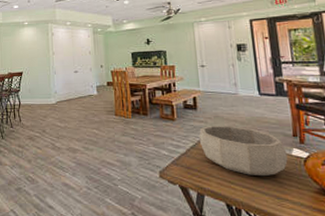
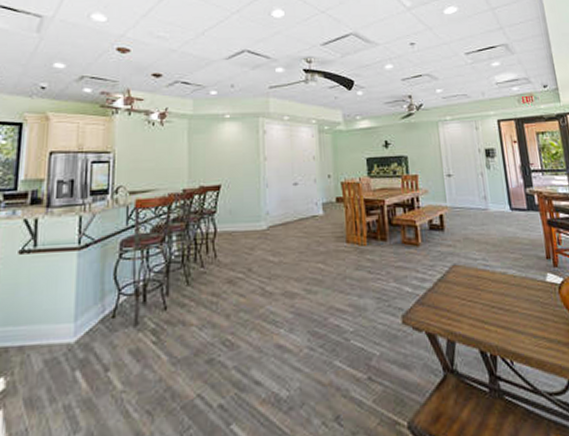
decorative bowl: present [198,125,288,177] -> none [447,249,543,311]

